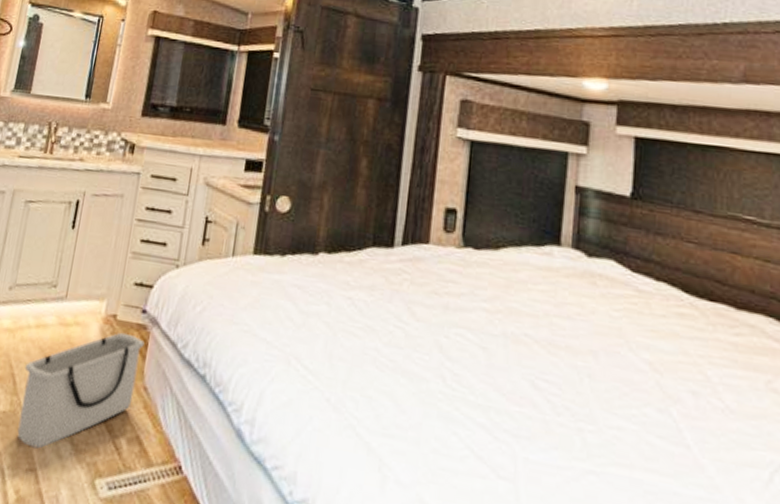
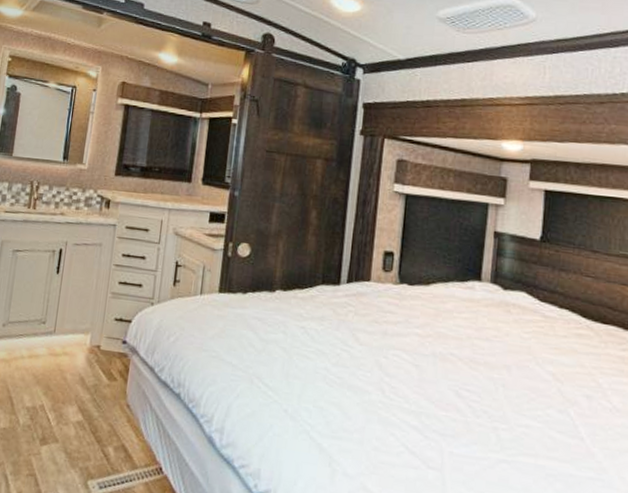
storage bin: present [17,332,145,449] -> none [17,360,126,458]

